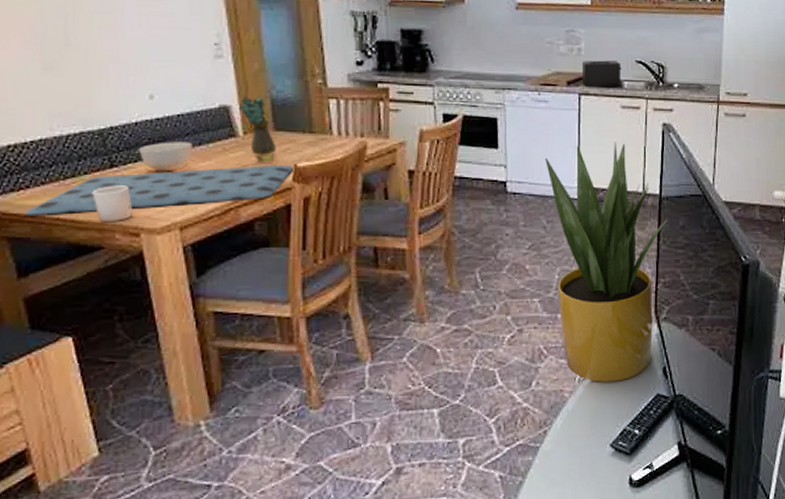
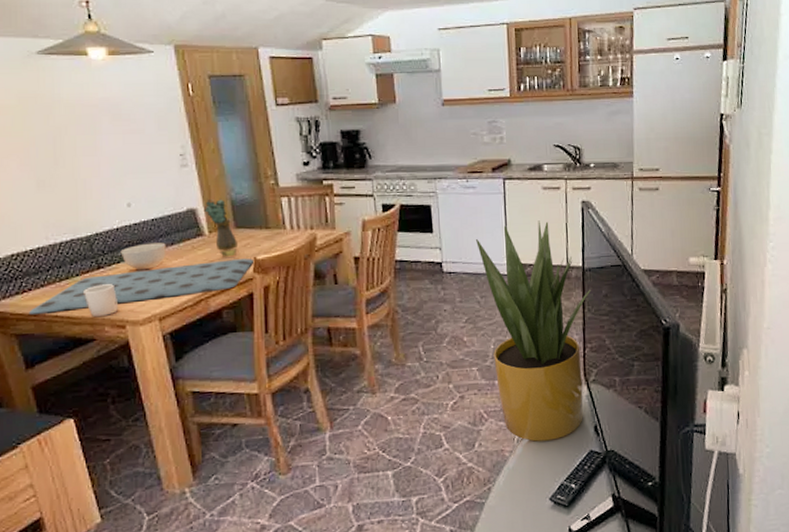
toaster: present [581,60,622,88] -> none [504,146,542,172]

